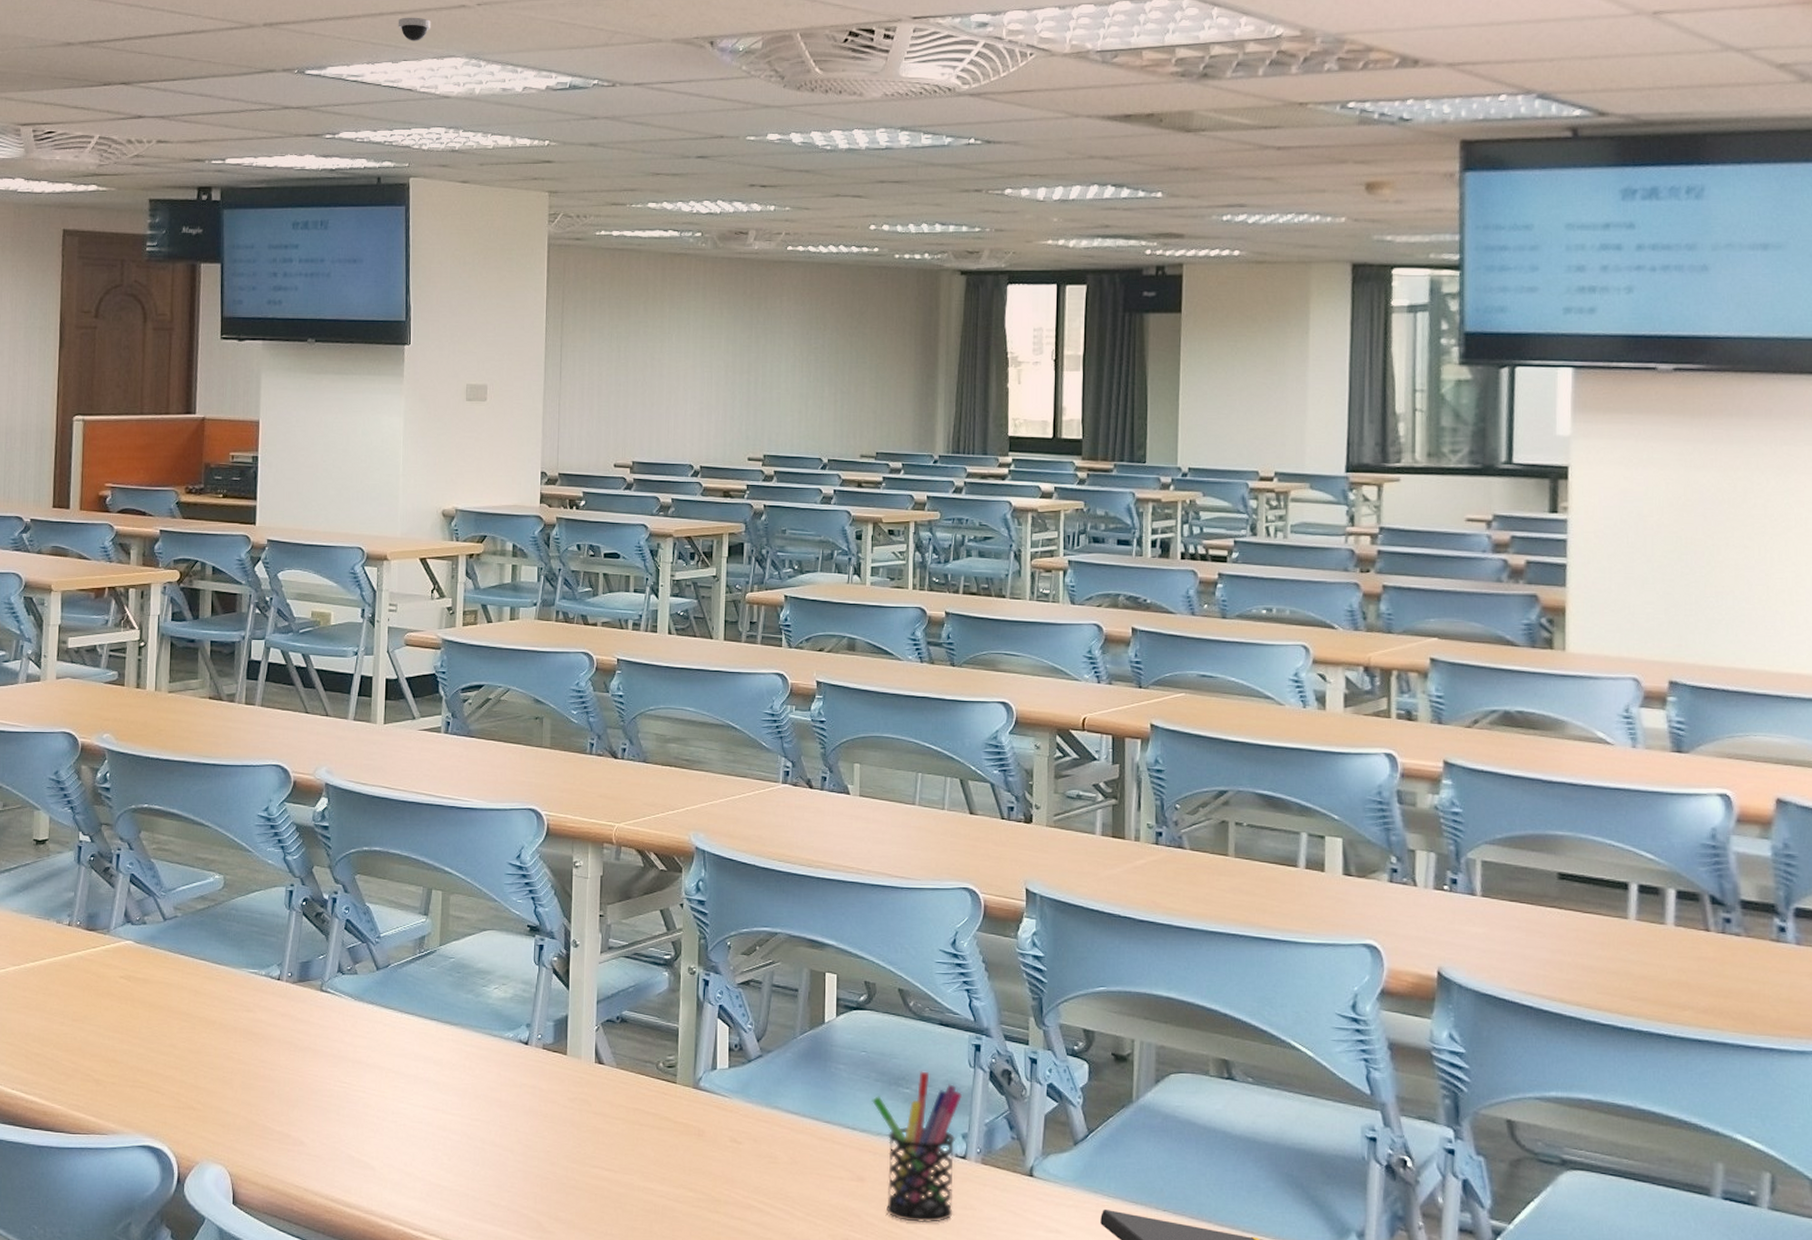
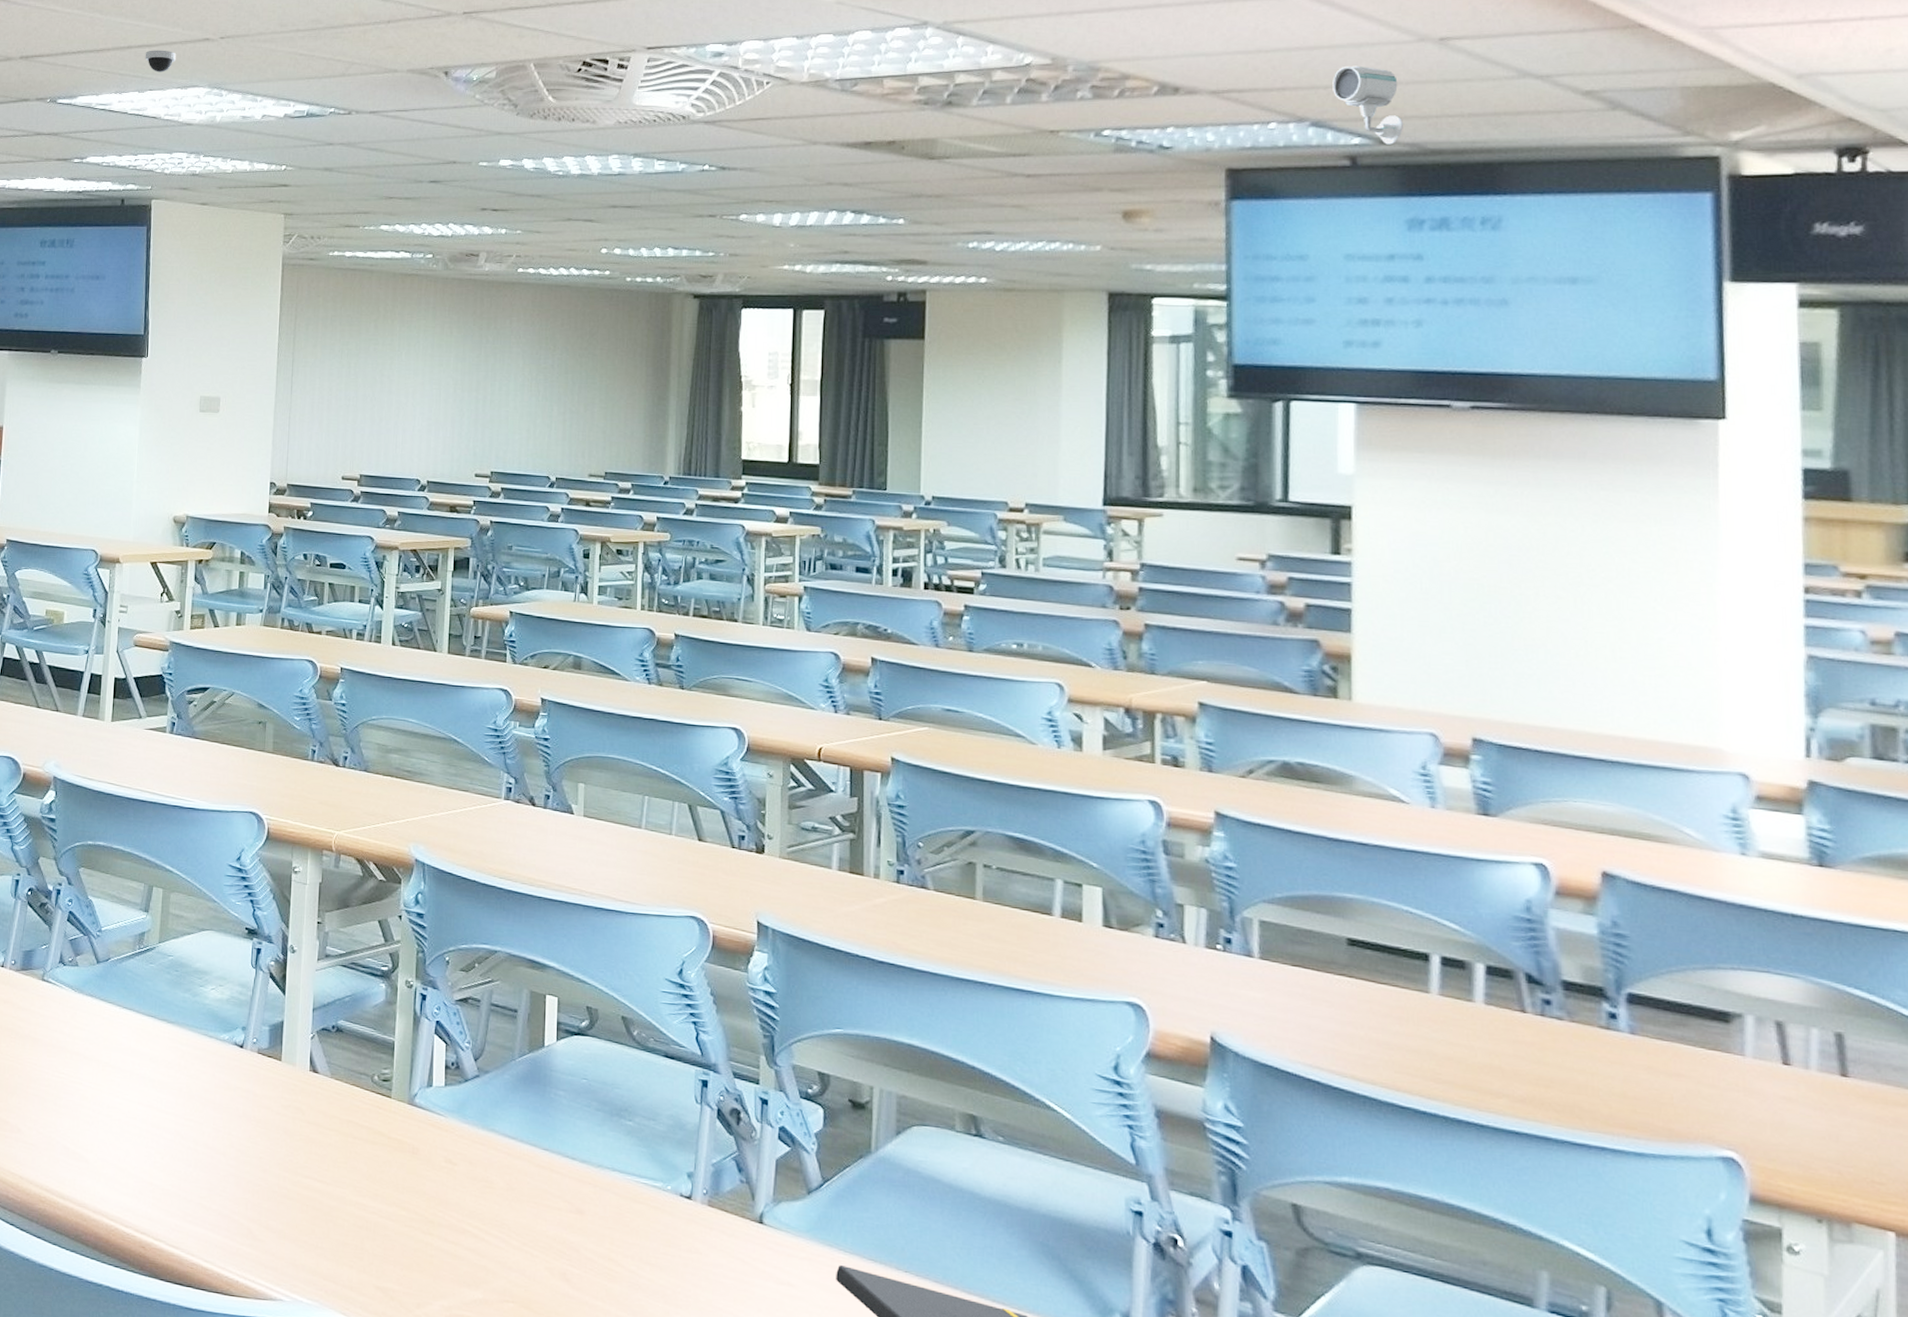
pen holder: present [872,1071,963,1223] -> none [592,1103,688,1264]
security camera: none [1557,38,1621,116] -> present [1332,65,1404,145]

